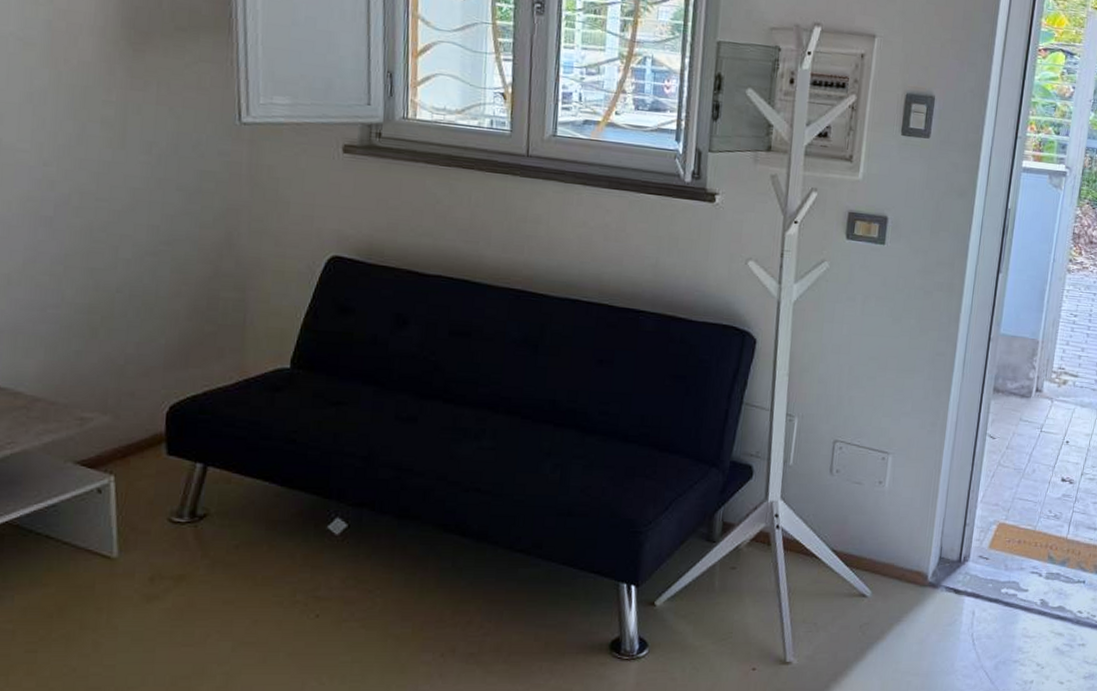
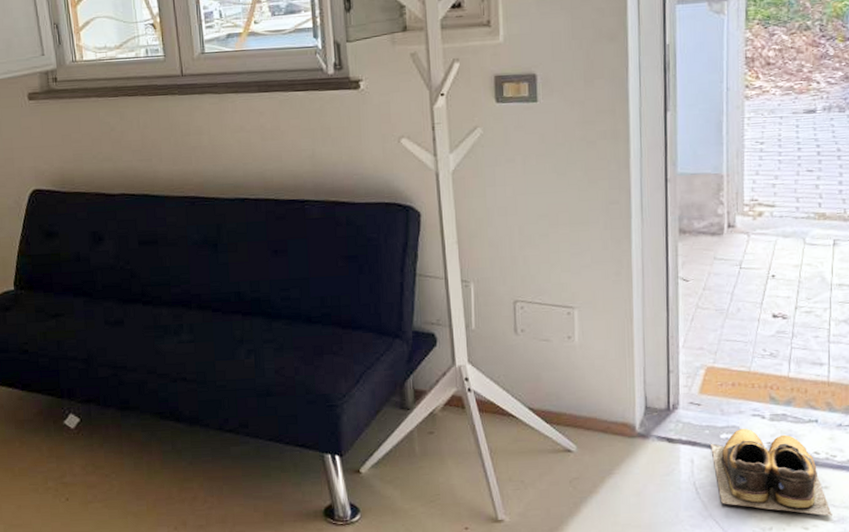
shoes: none [991,584,1085,672] -> present [711,428,832,516]

